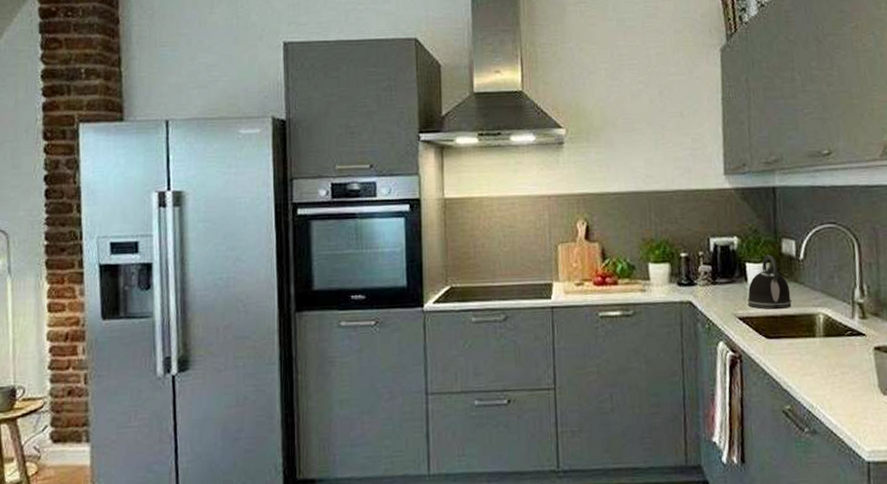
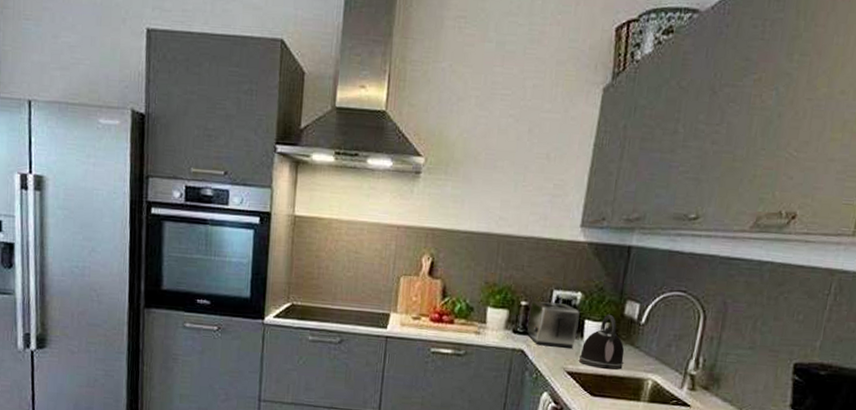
toaster: none [690,250,741,295] -> present [526,300,580,348]

